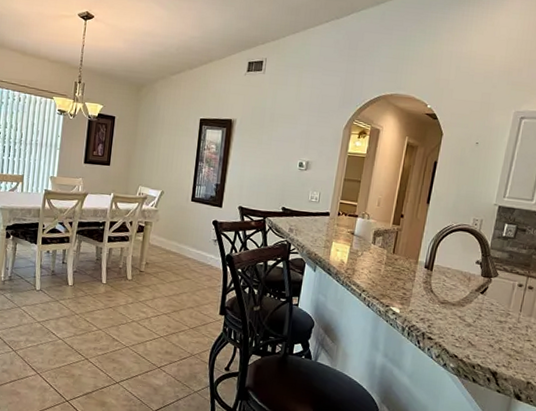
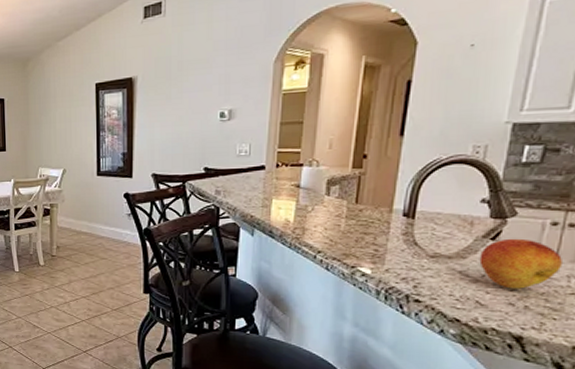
fruit: none [472,293,524,334] -> present [479,238,562,289]

